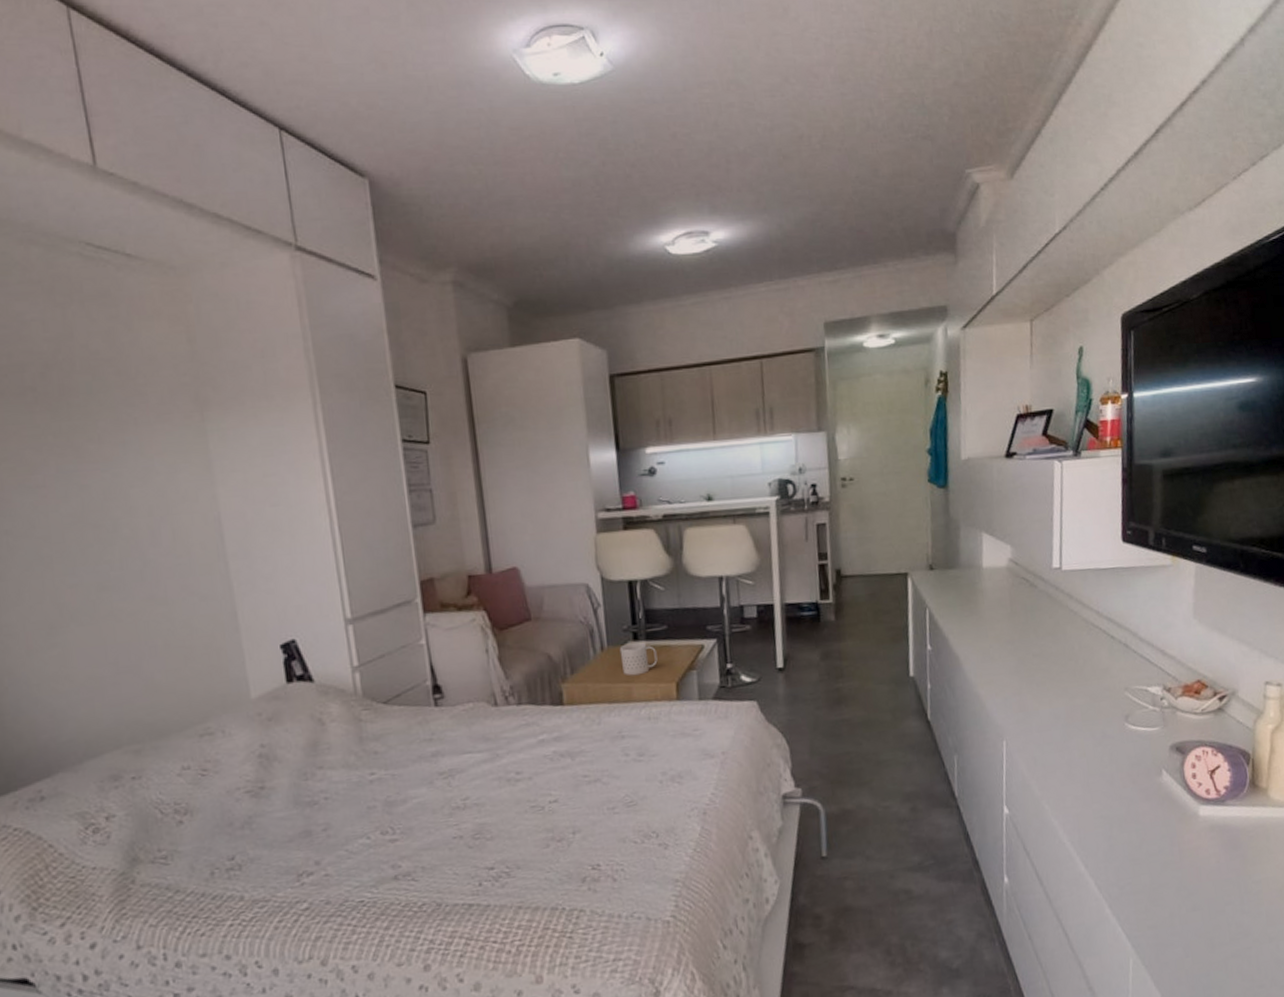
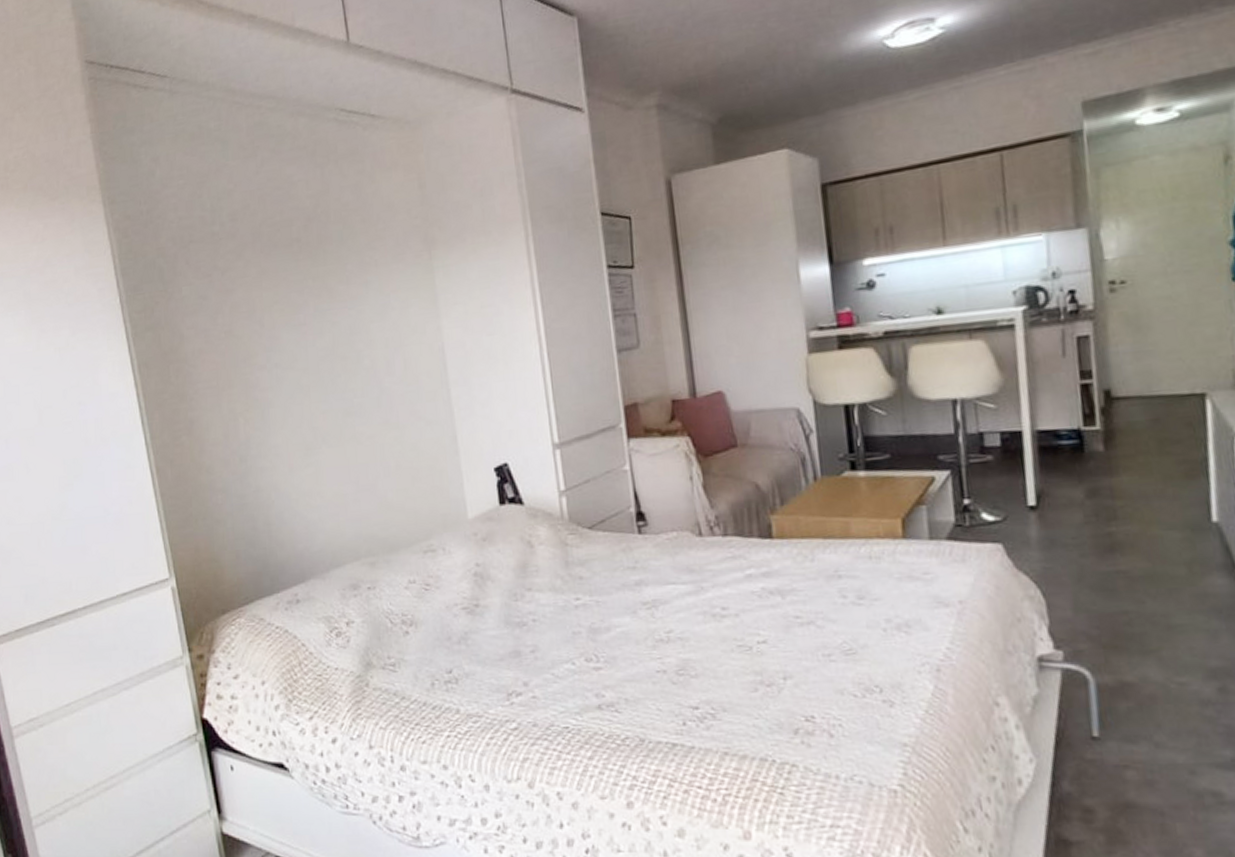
mug: present [619,642,658,677] -> none [835,472,880,510]

